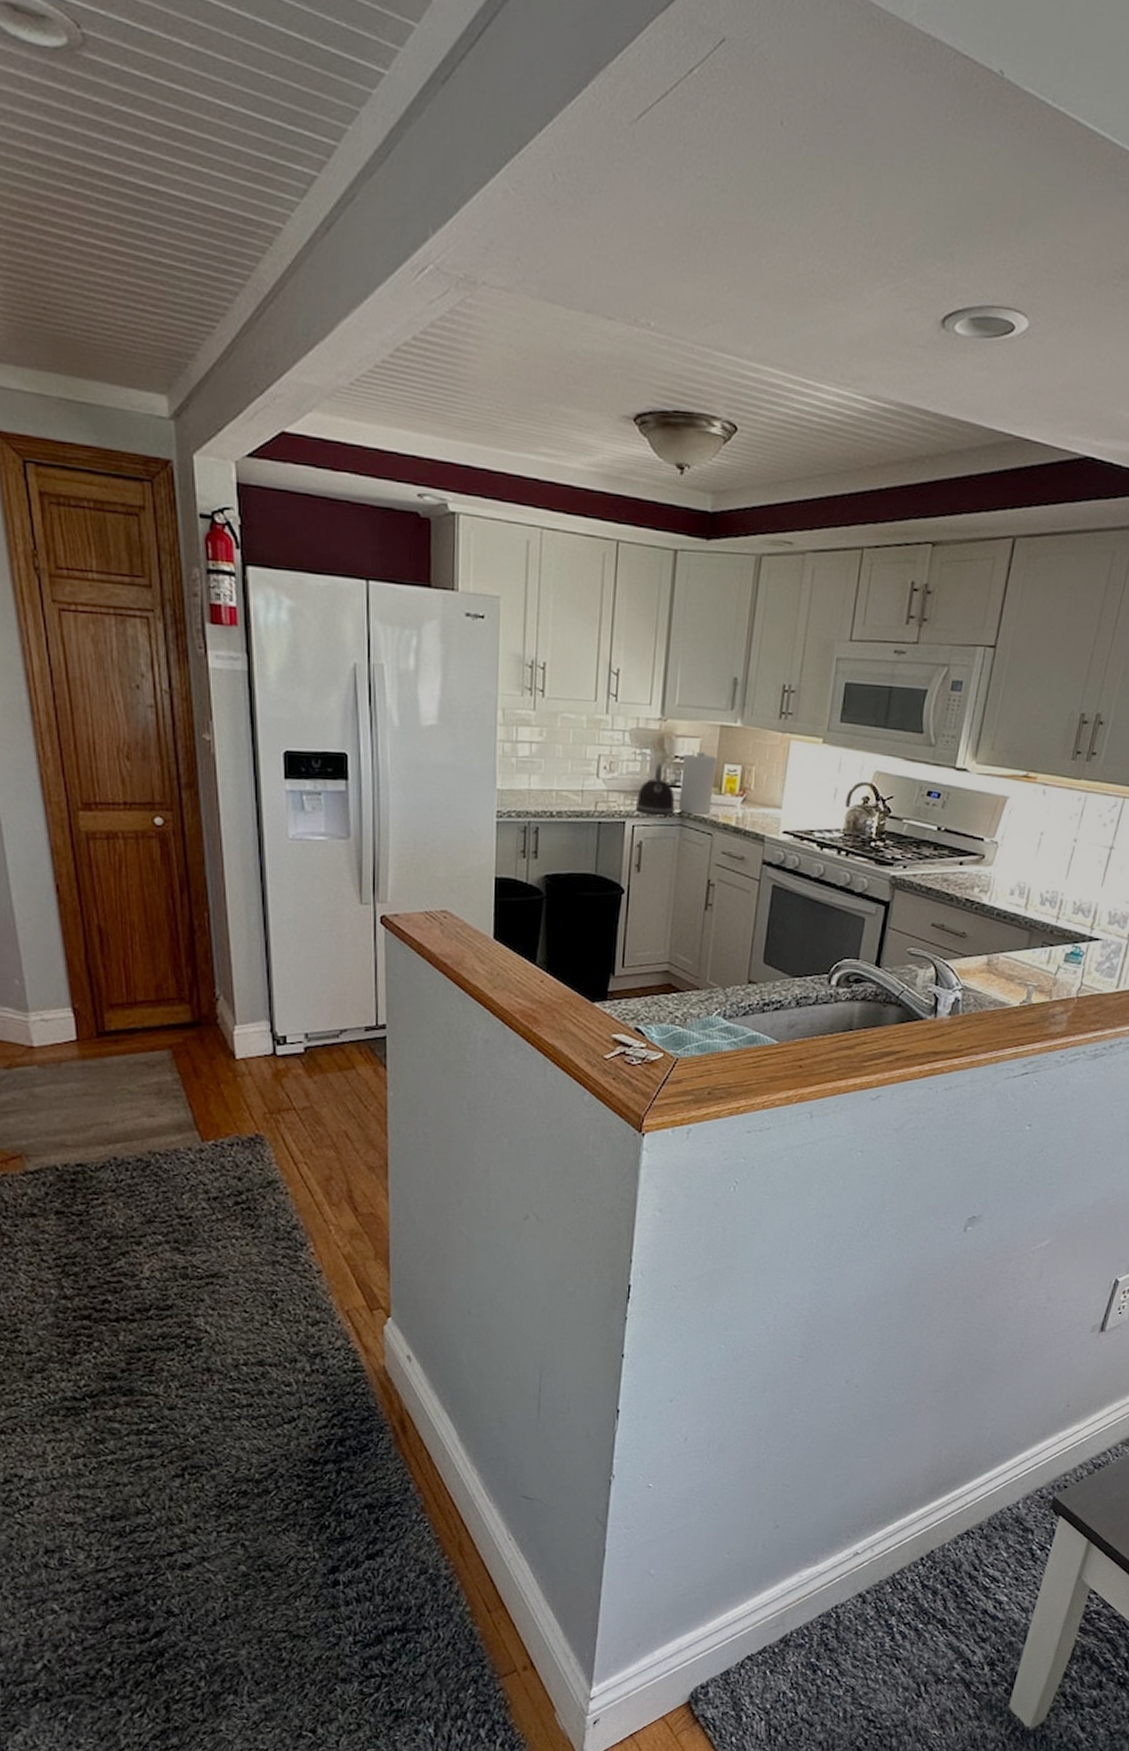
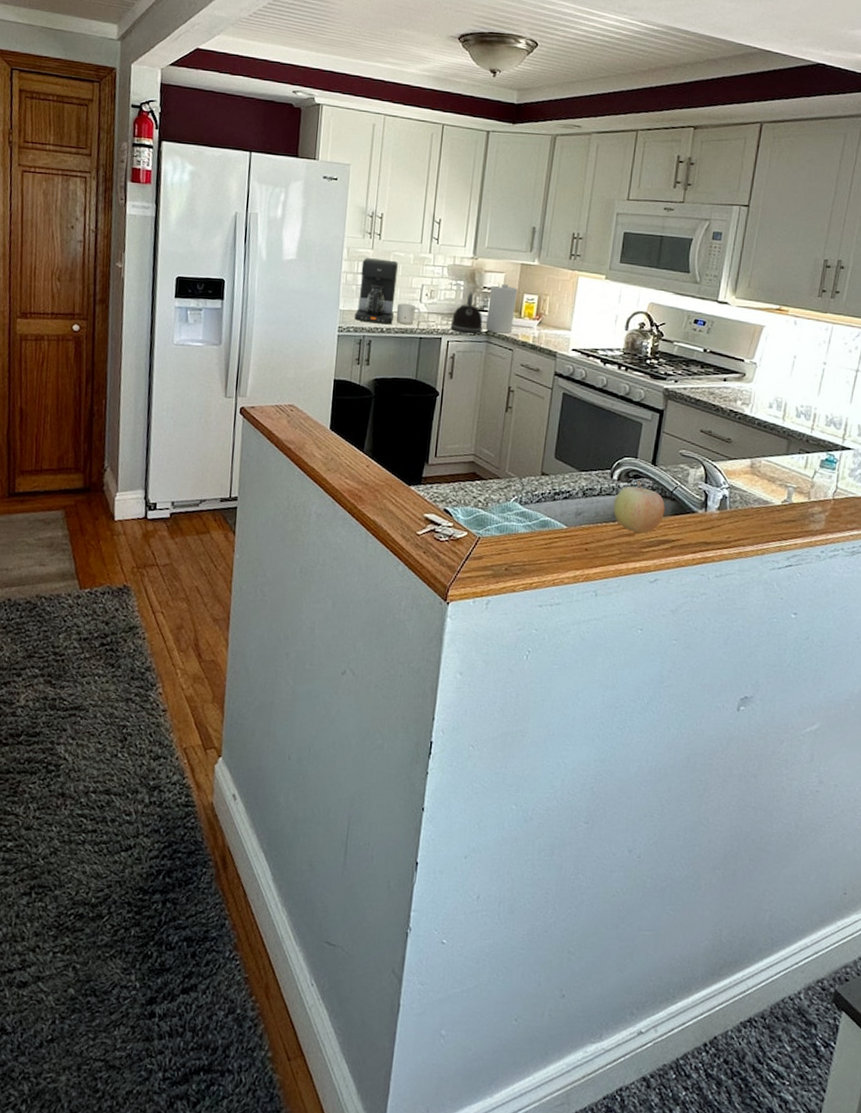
coffee maker: none [516,722,568,807] -> present [354,258,398,325]
mug: none [568,779,599,806] -> present [396,303,421,324]
fruit: none [830,986,890,1046] -> present [613,481,665,534]

